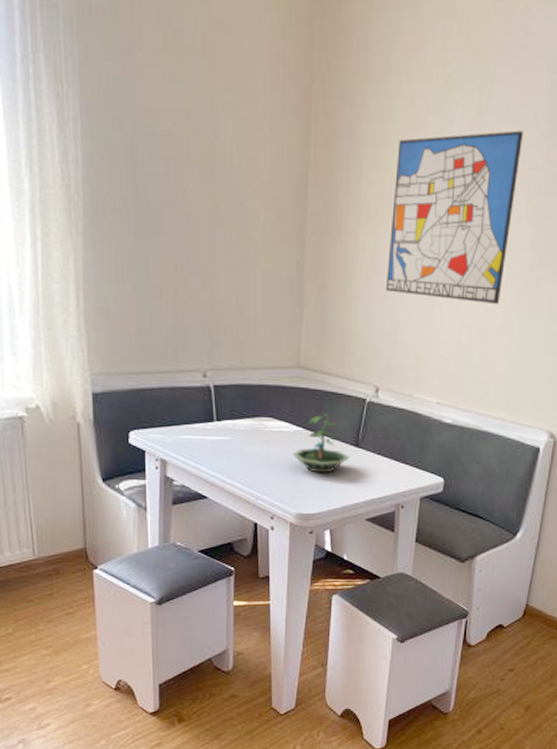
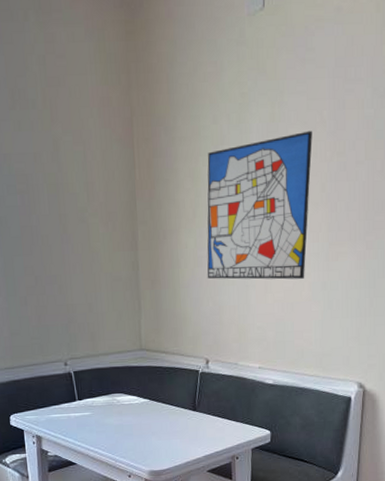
terrarium: present [292,414,350,473] -> none [142,386,190,436]

